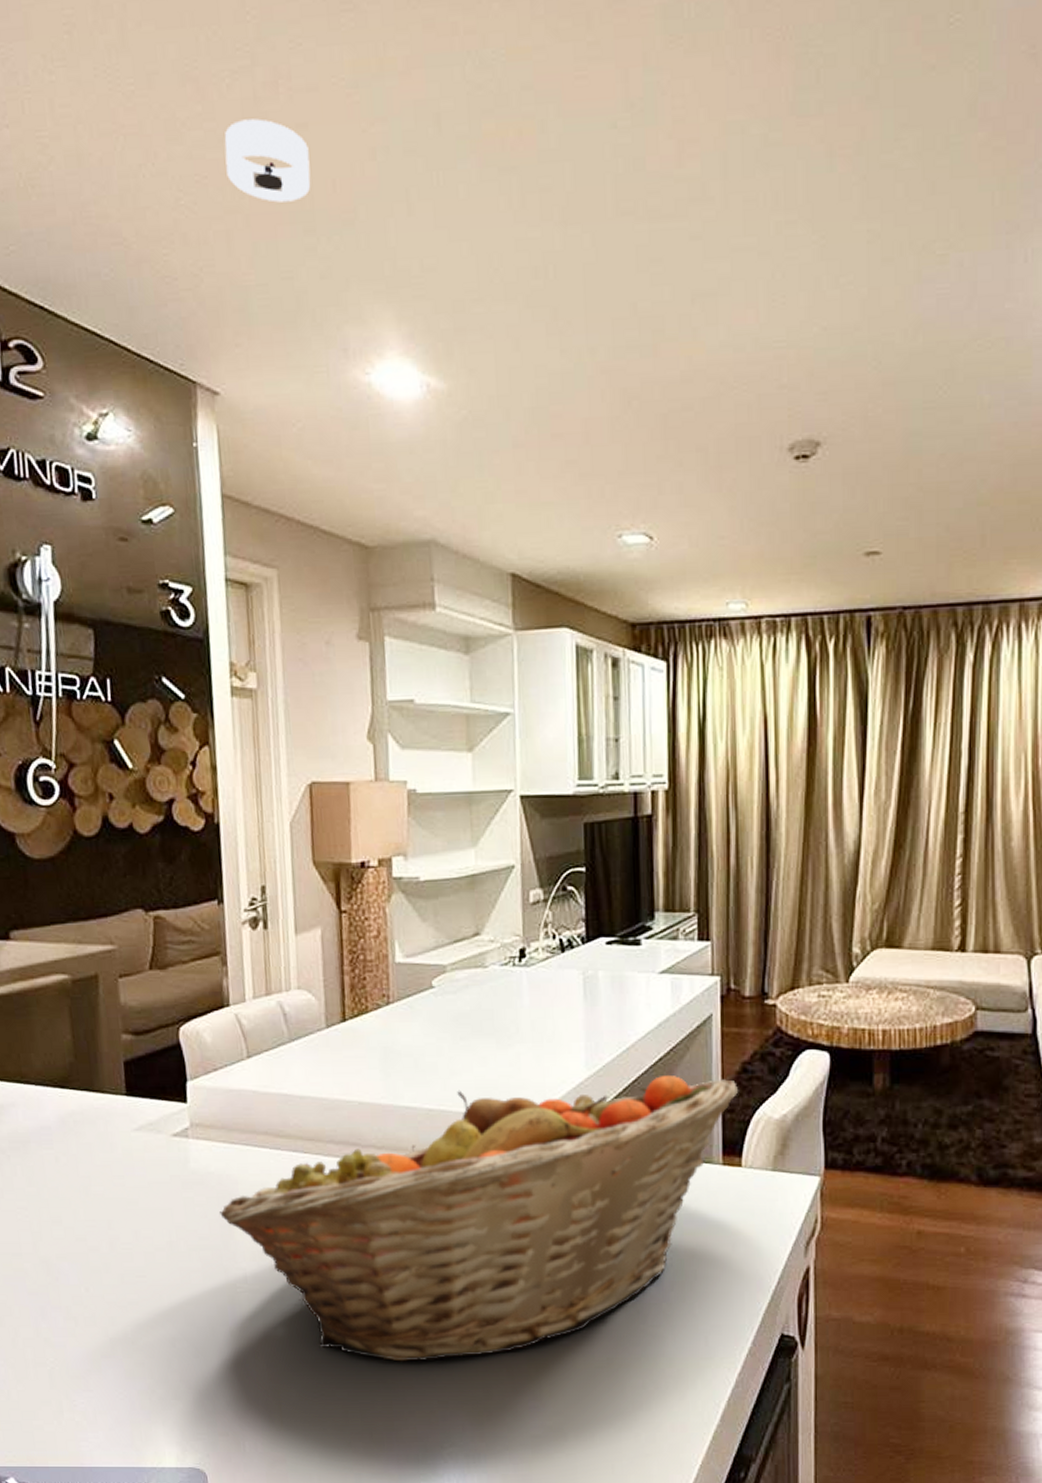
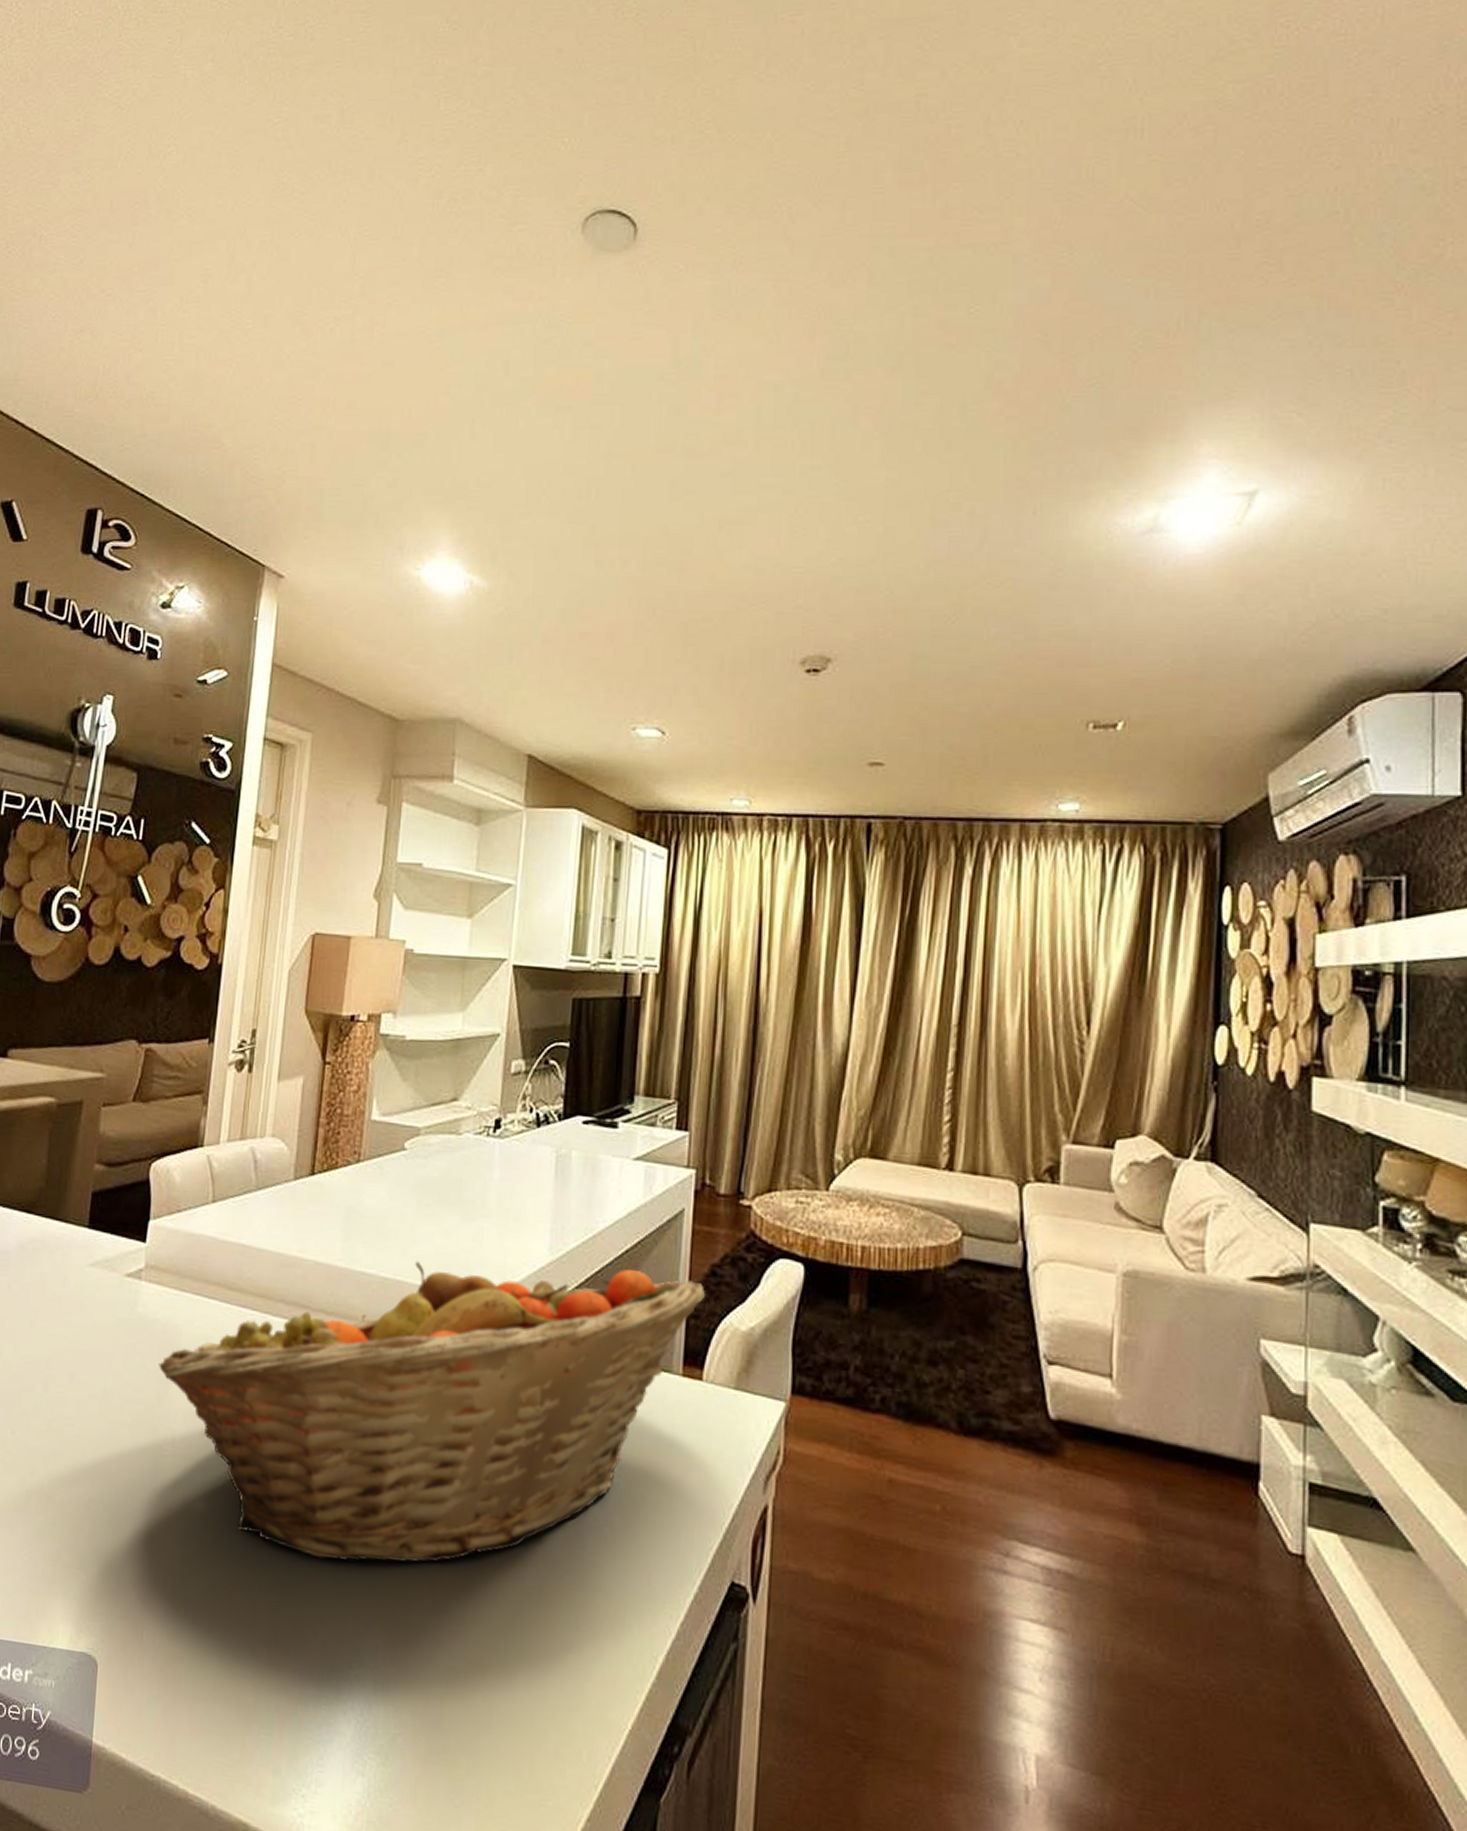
smoke detector: present [224,118,311,203] -> none [319,356,392,423]

